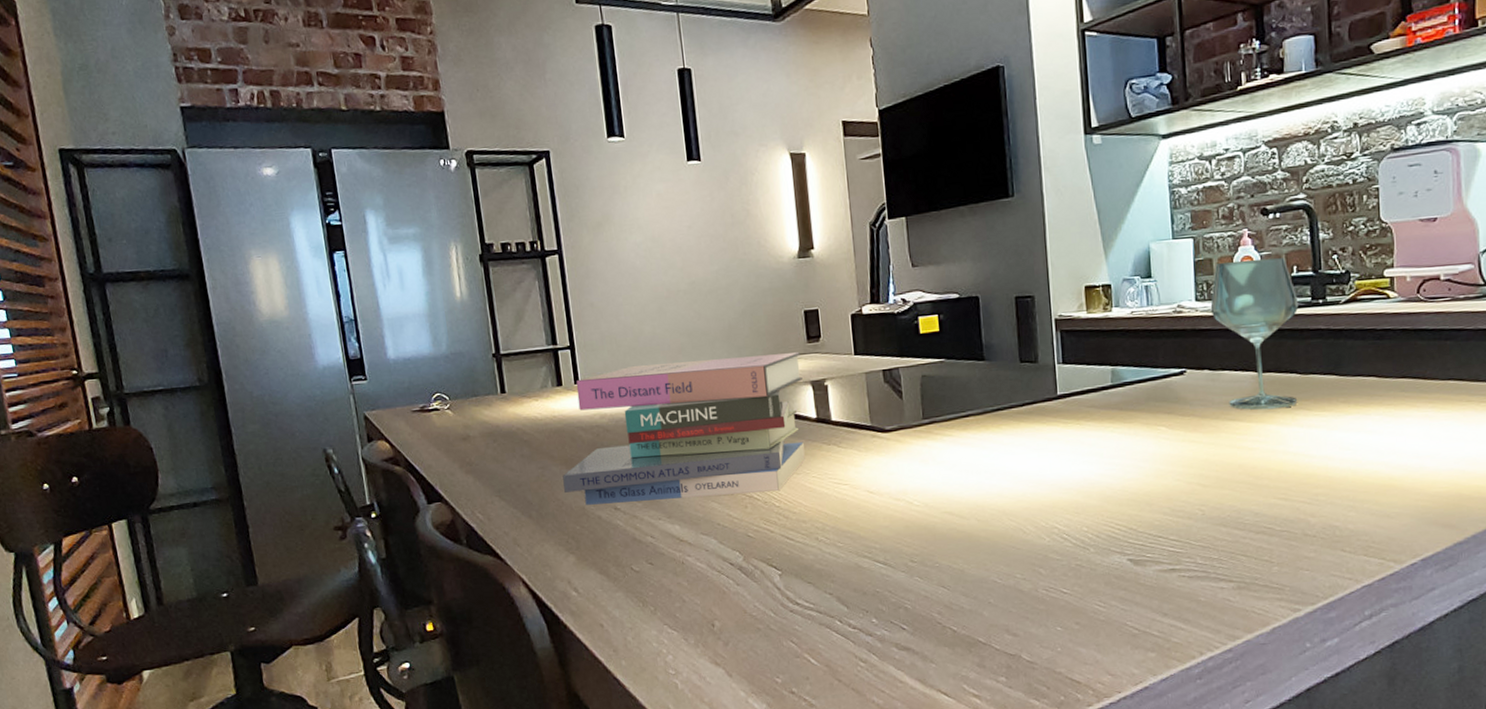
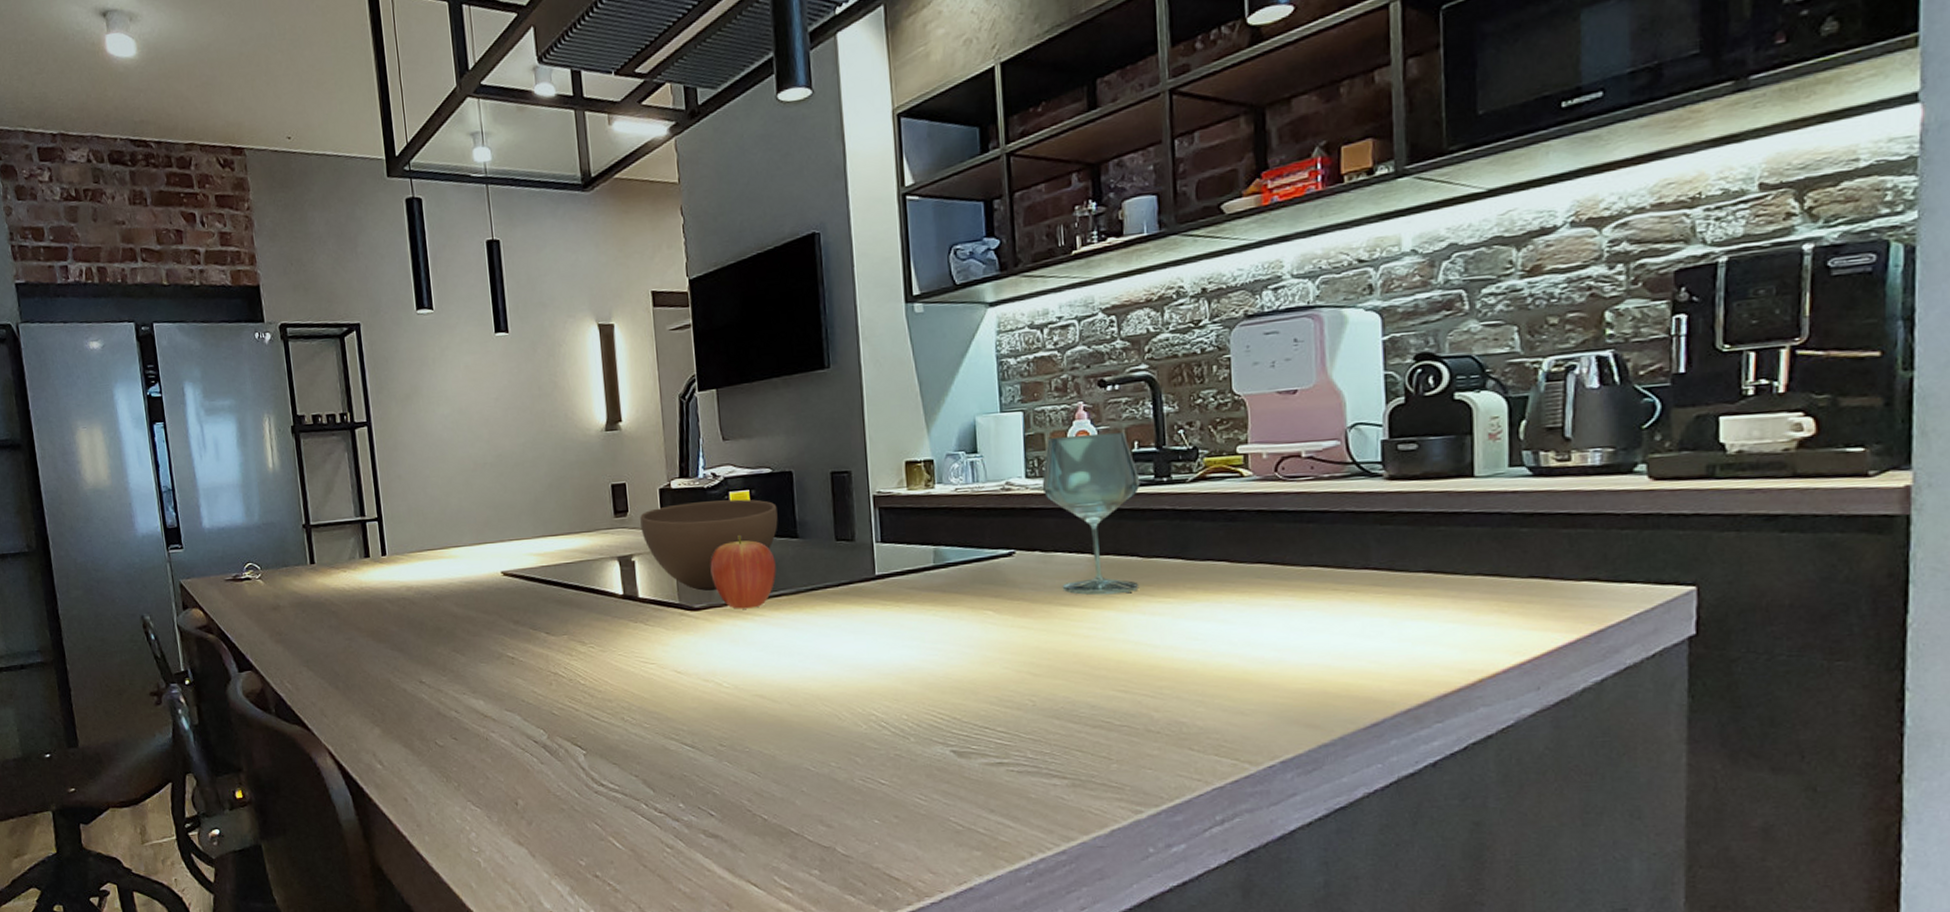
books: present [562,352,805,505] -> none [369,527,611,678]
bowl: none [832,323,966,413] -> present [640,499,778,591]
fruit: none [900,357,964,430] -> present [710,534,776,609]

